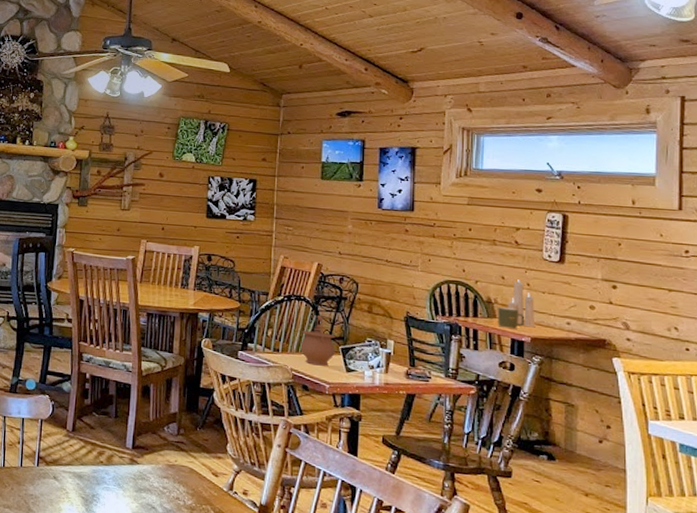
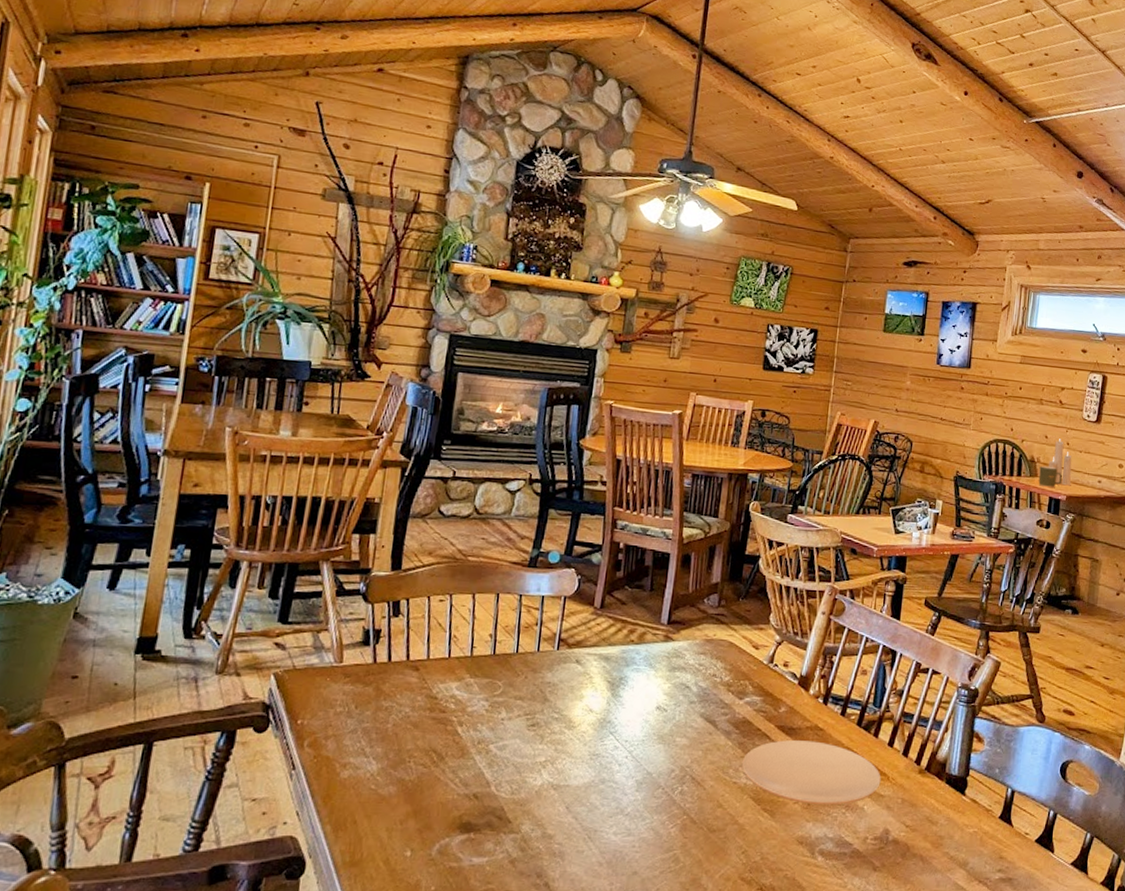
teapot: present [300,314,336,366] -> none [851,474,887,528]

